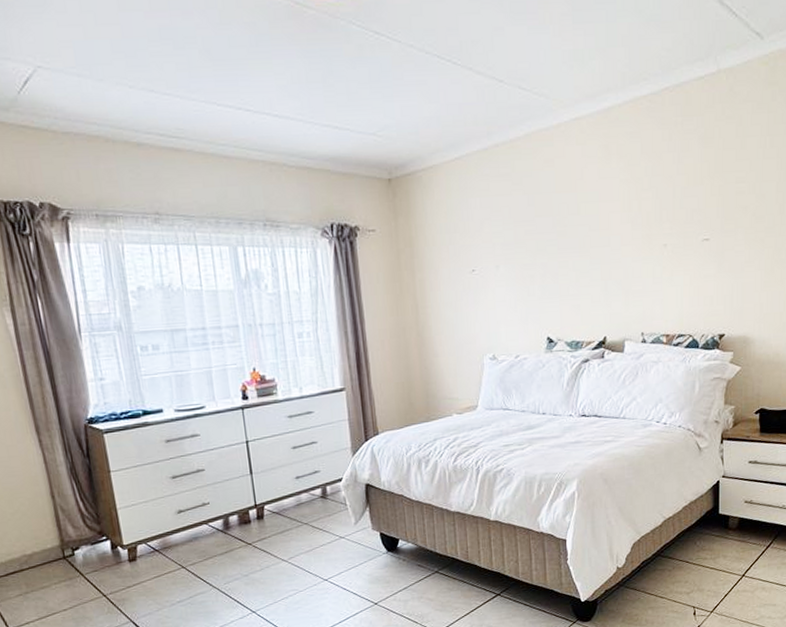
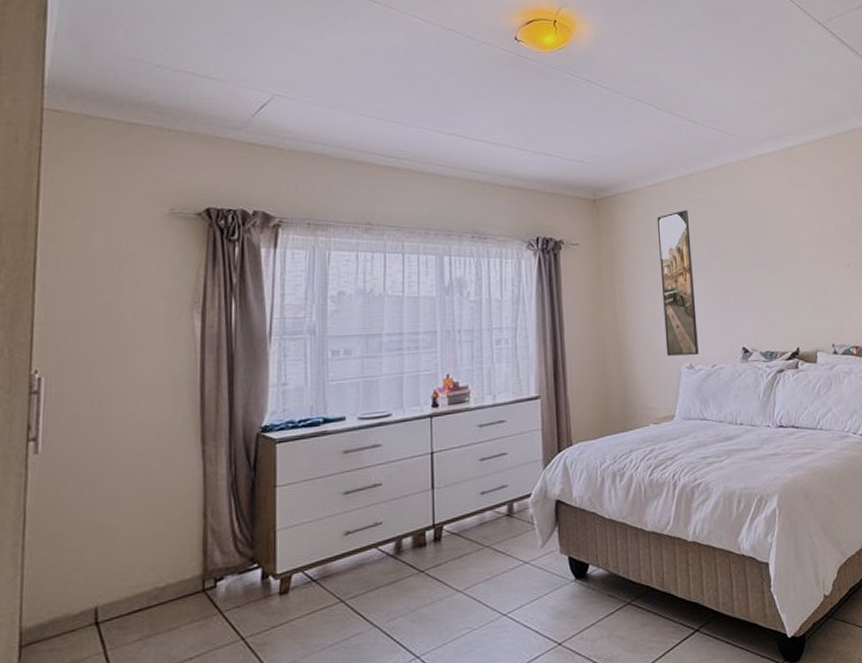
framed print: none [457,187,502,347] -> present [656,209,699,356]

